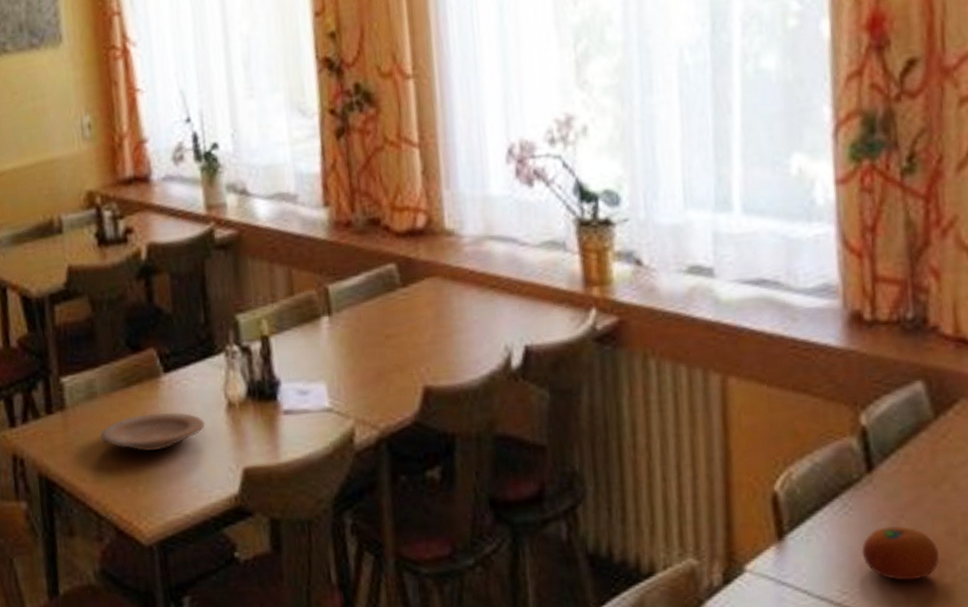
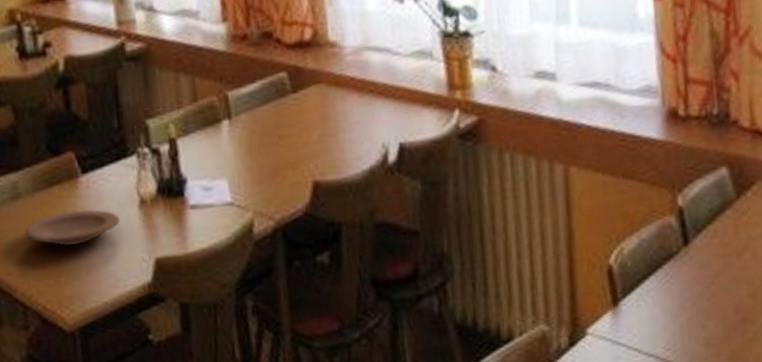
fruit: present [861,525,939,581] -> none [681,290,743,337]

